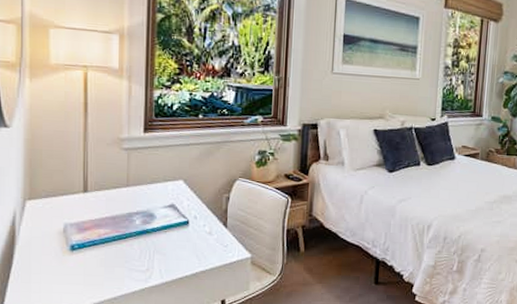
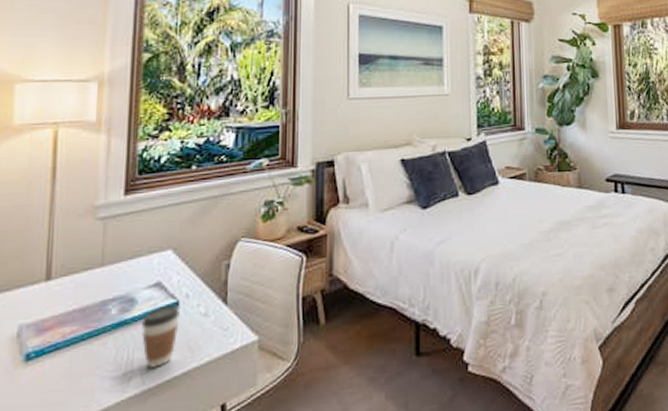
coffee cup: none [159,222,190,267] -> present [141,304,180,368]

